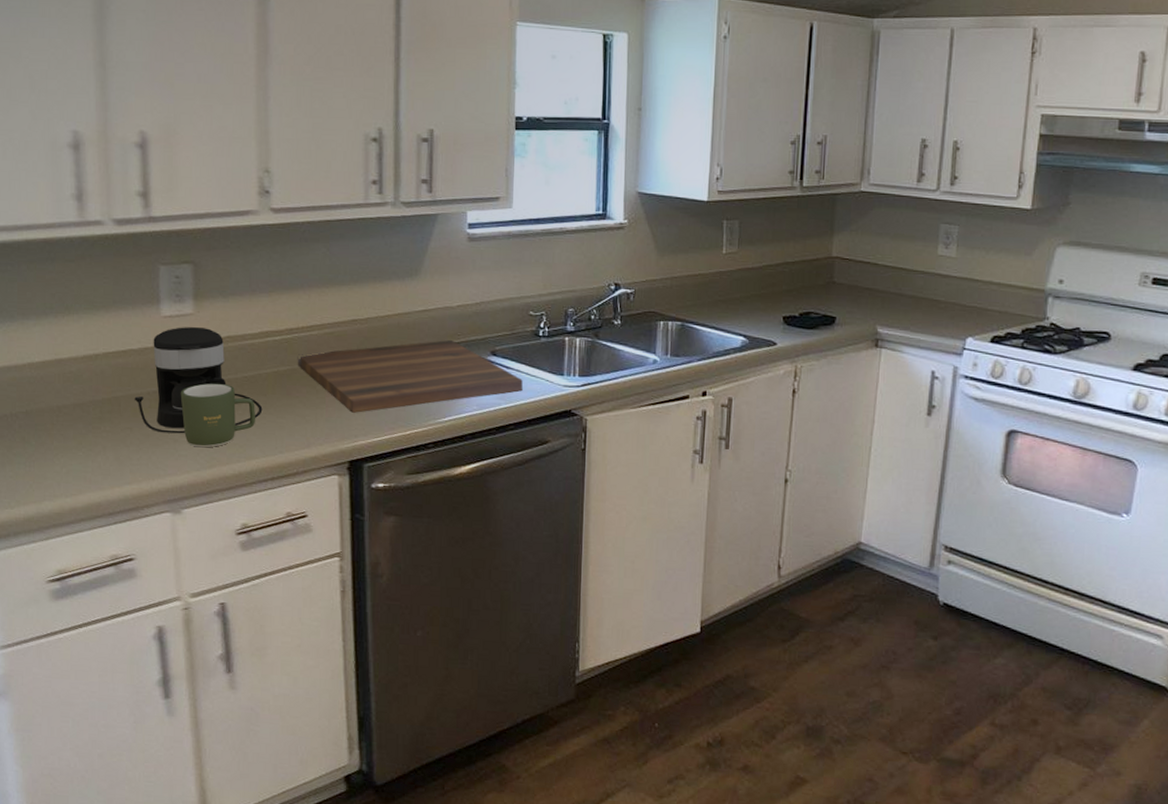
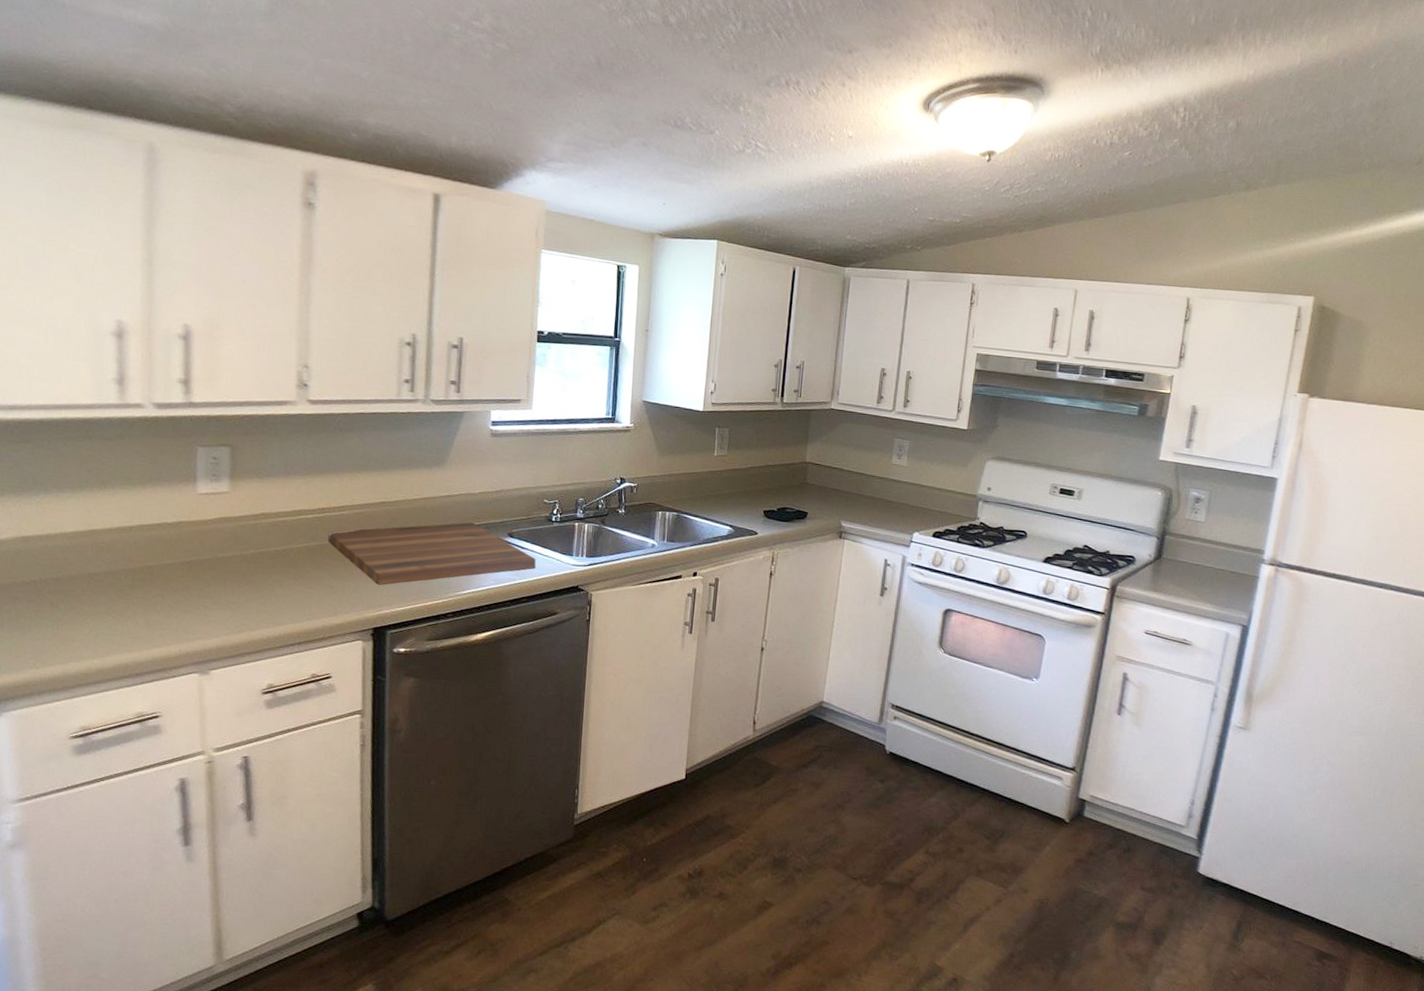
coffee maker: present [134,327,263,434] -> none [167,503,293,601]
mug: present [180,383,255,448] -> none [212,555,286,615]

